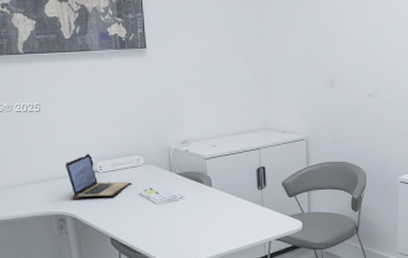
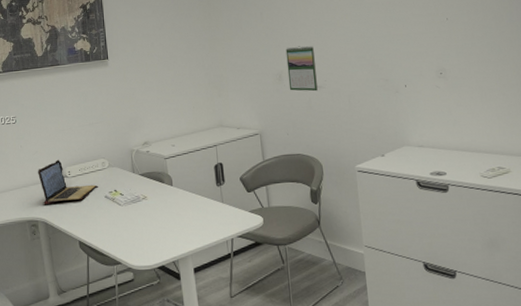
calendar: none [340,50,369,100] -> present [285,46,318,92]

